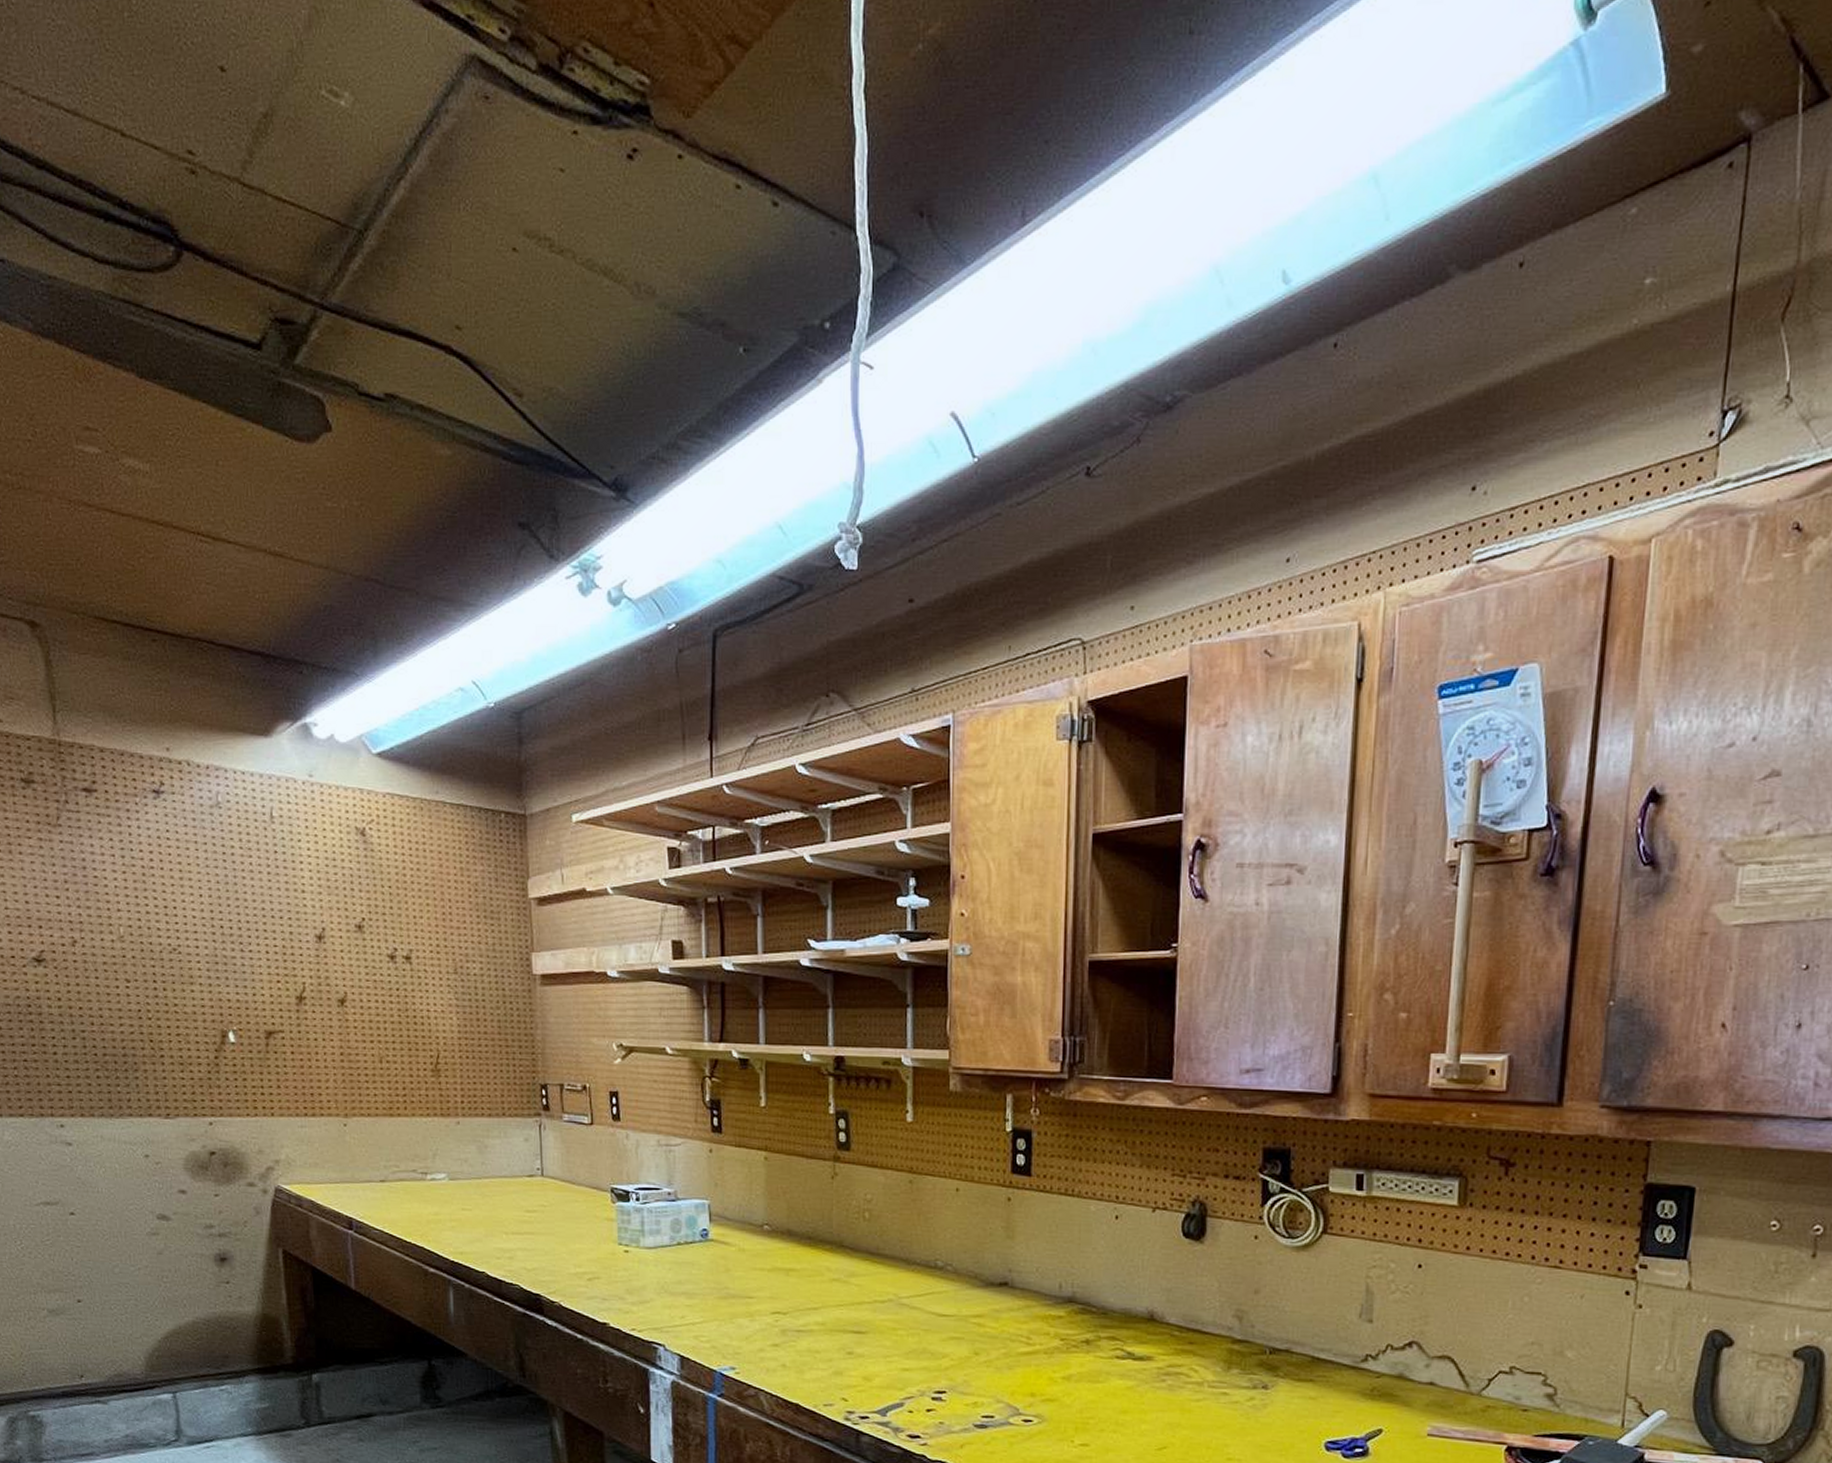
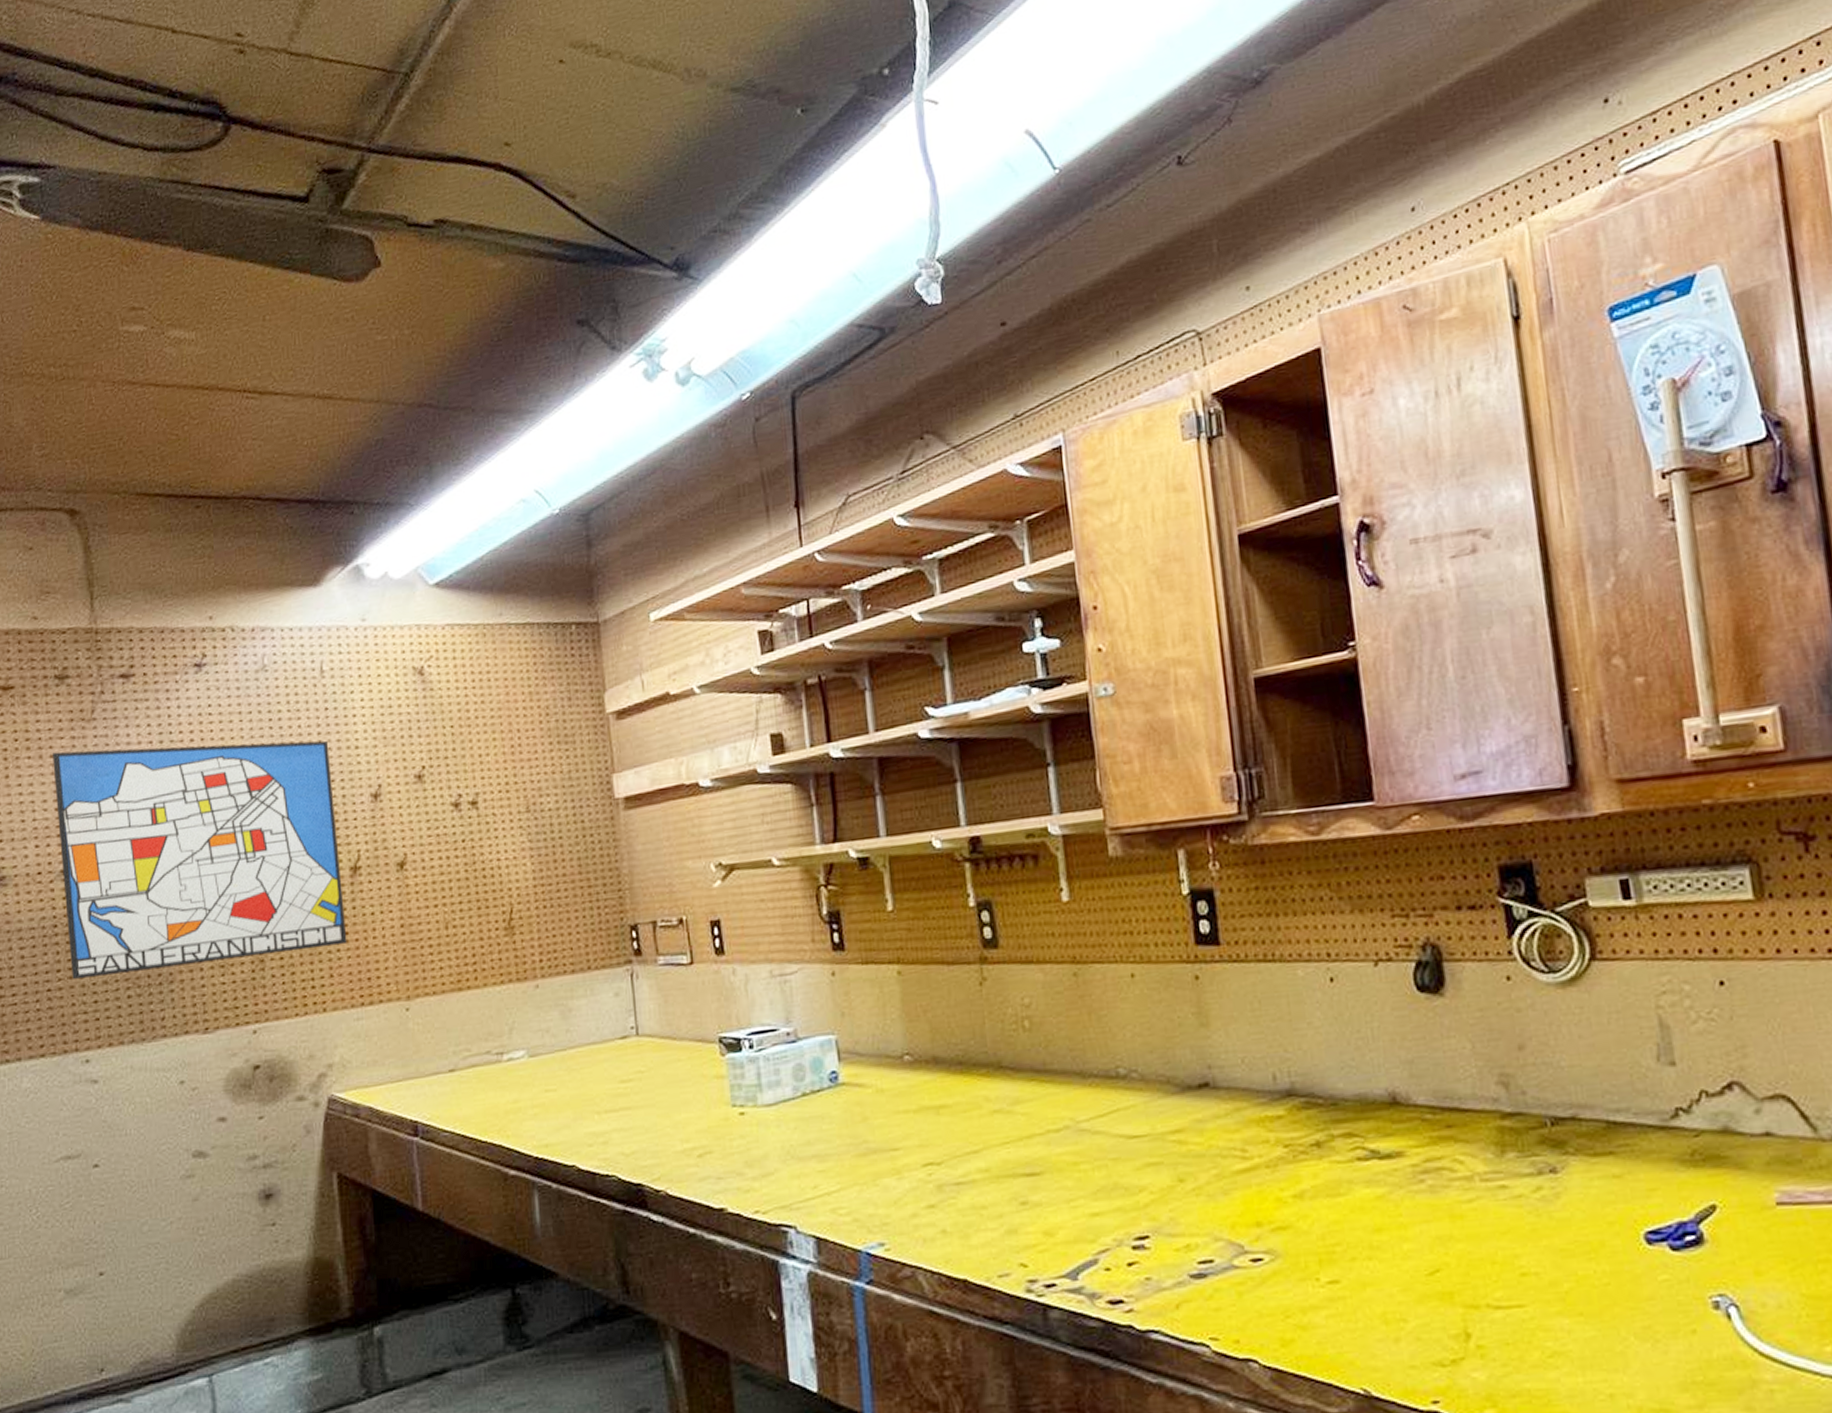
wall art: none [22,850,293,1062] -> present [53,740,347,979]

